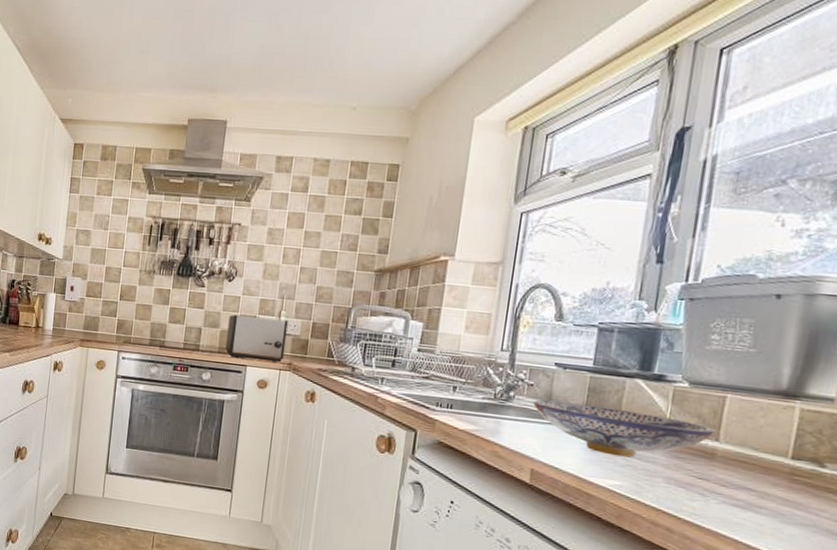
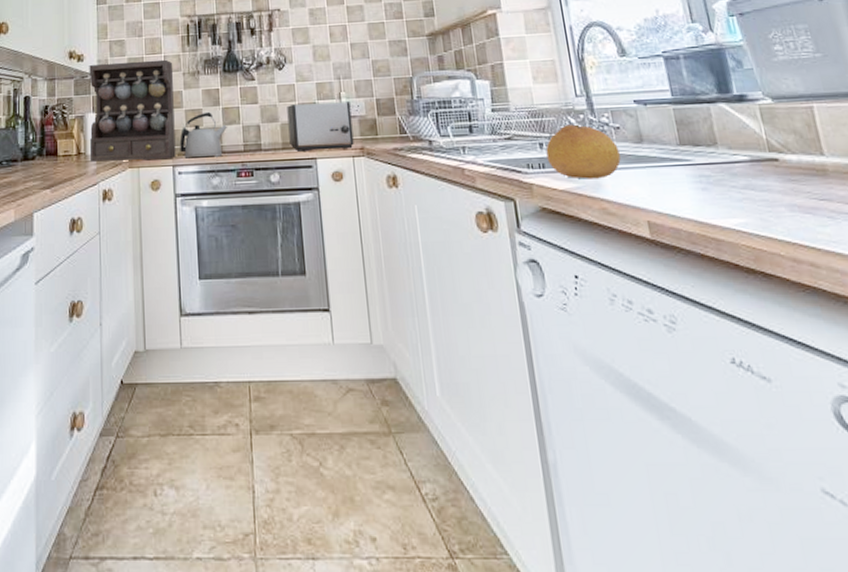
spice rack: none [46,249,132,345] -> present [89,59,176,162]
kettle: none [126,309,173,350] -> present [179,112,228,159]
fruit: none [456,374,526,427] -> present [545,124,621,179]
bowl: present [533,400,717,458] -> none [626,138,819,191]

